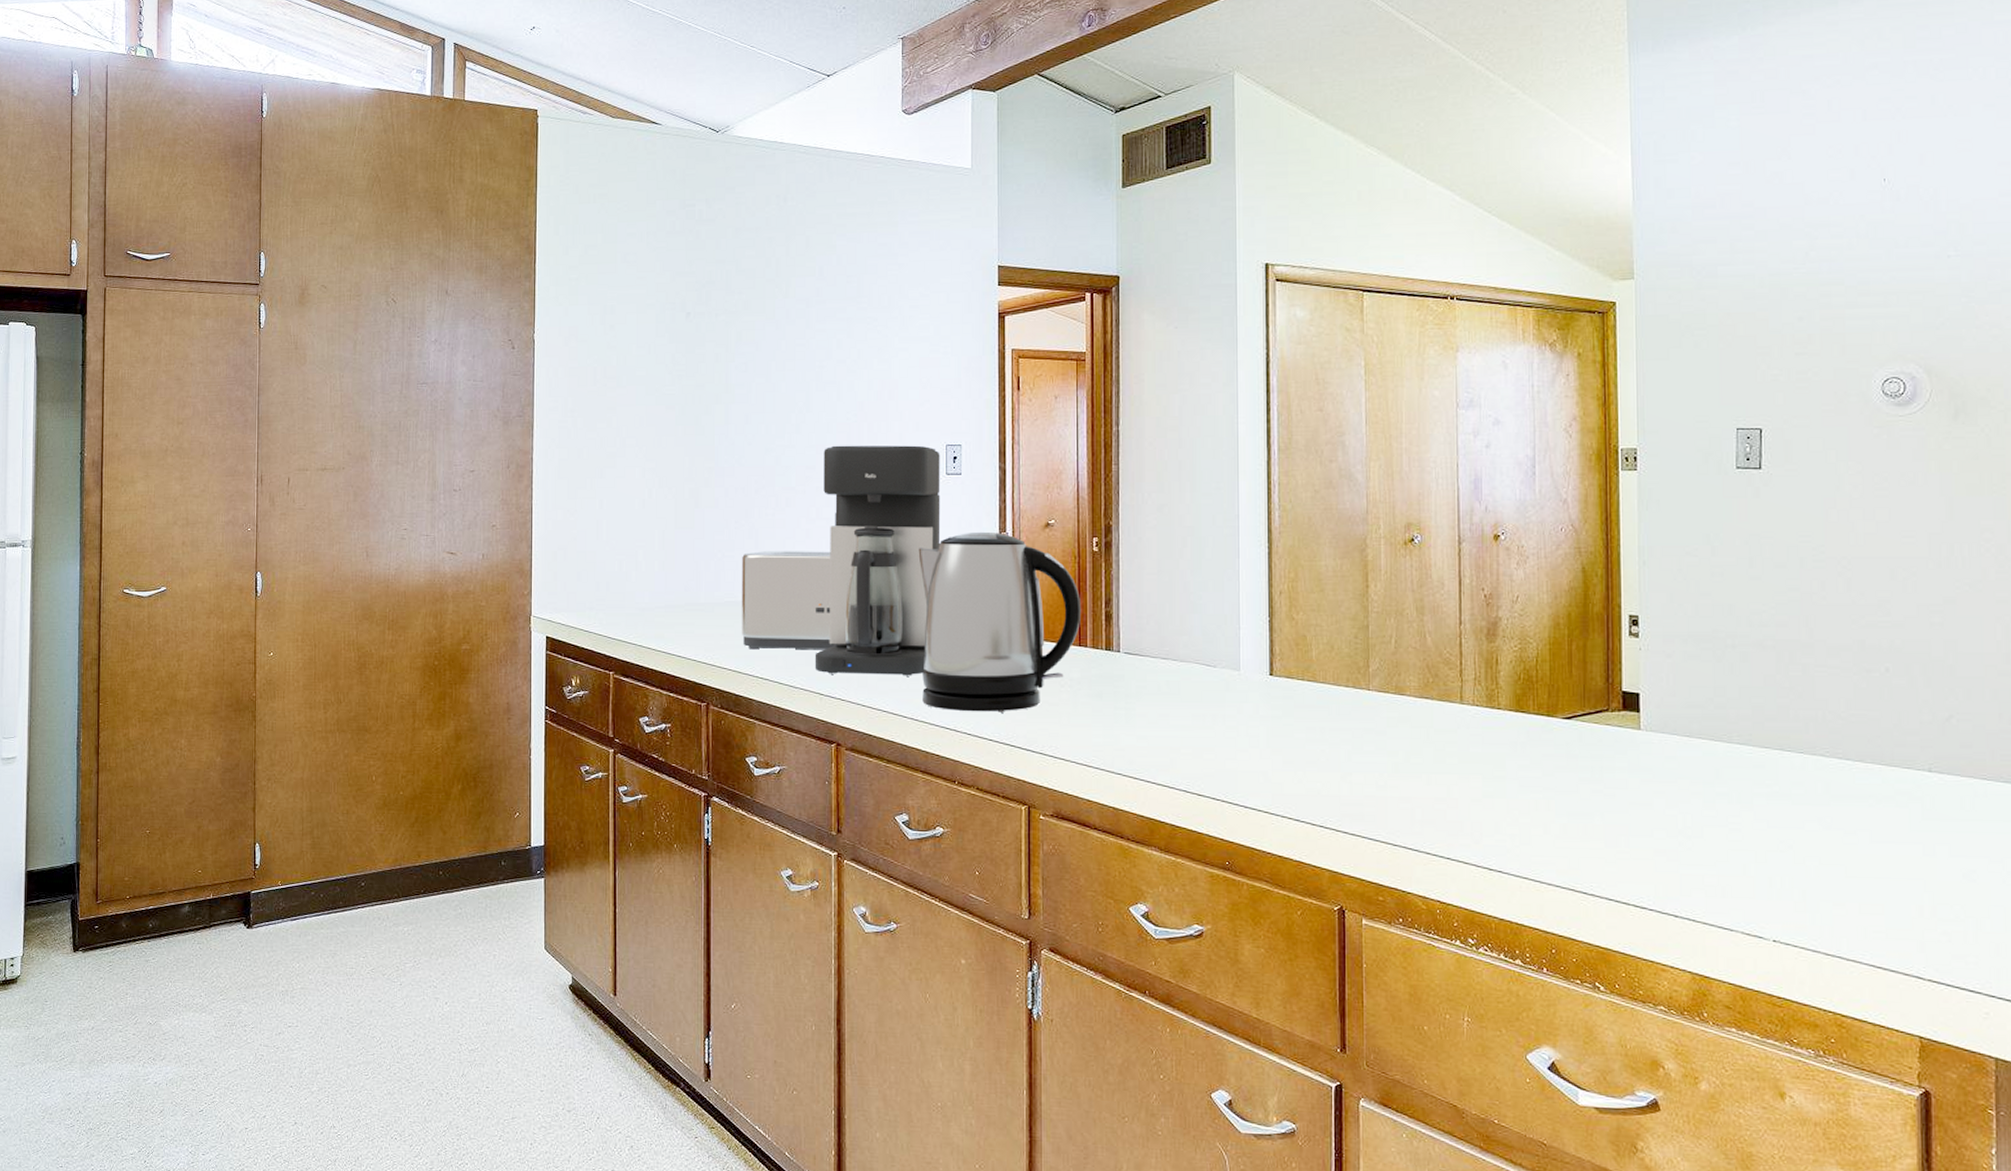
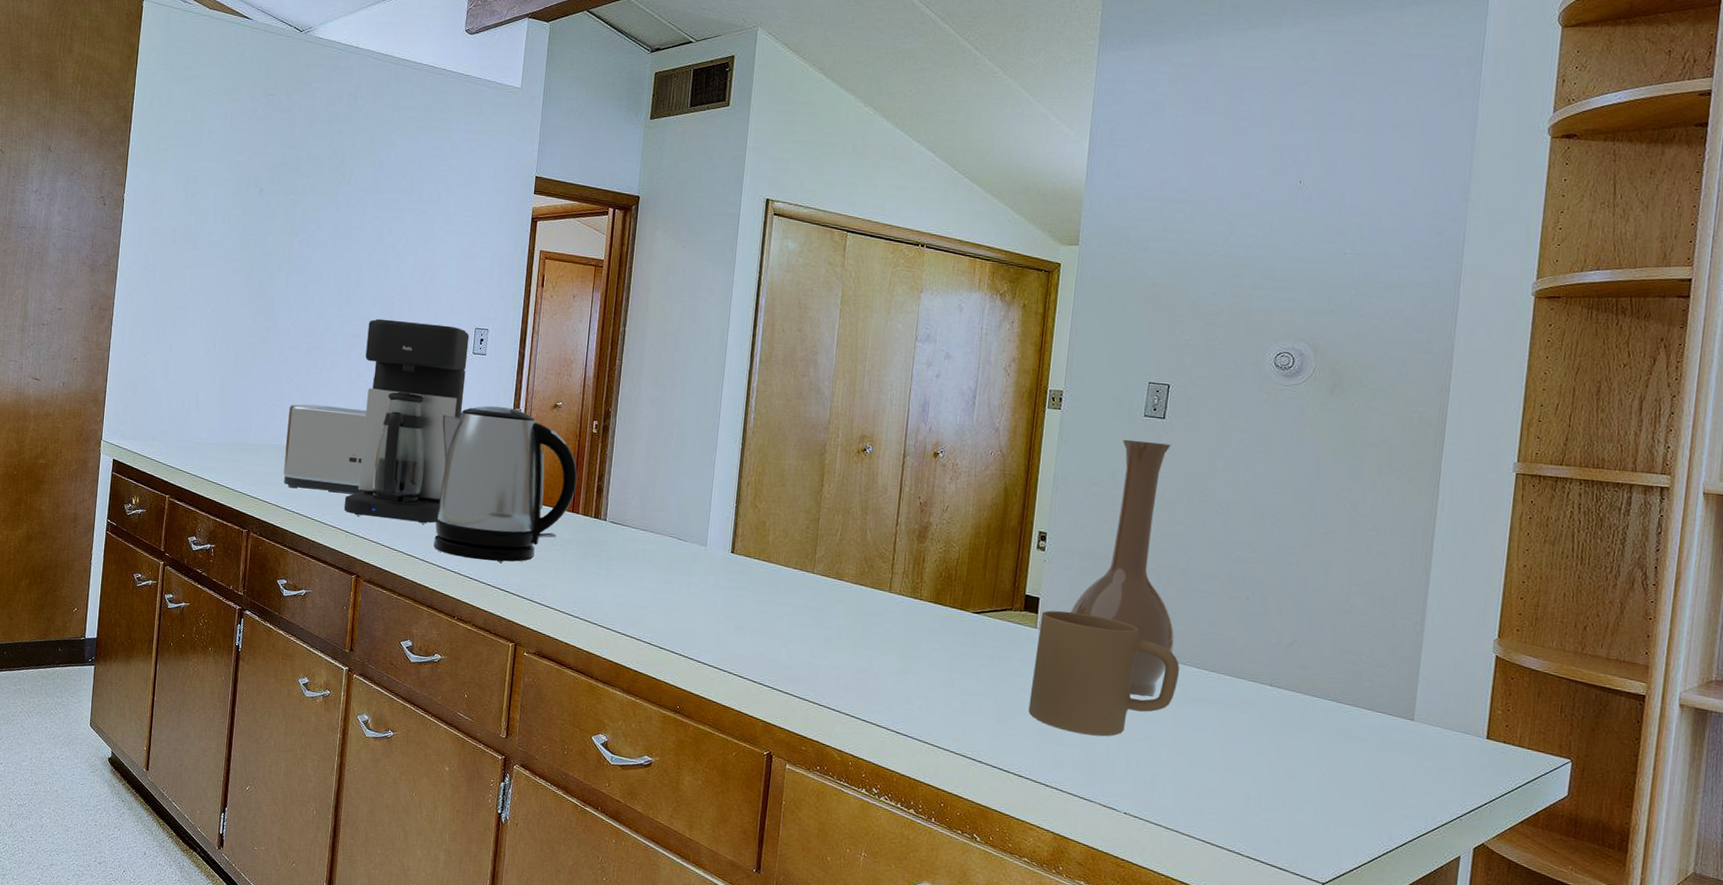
mug: none [1642,706,1818,852] -> present [1028,610,1180,737]
vase: none [1679,497,1806,799] -> present [1071,439,1175,696]

